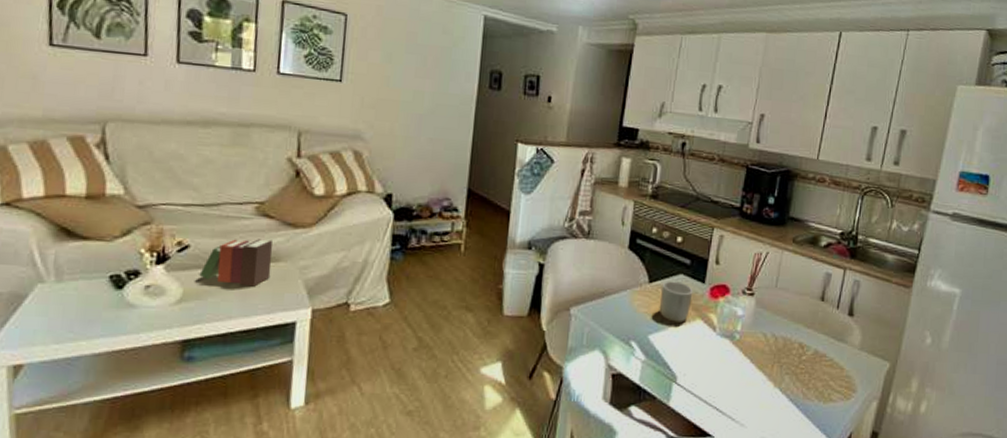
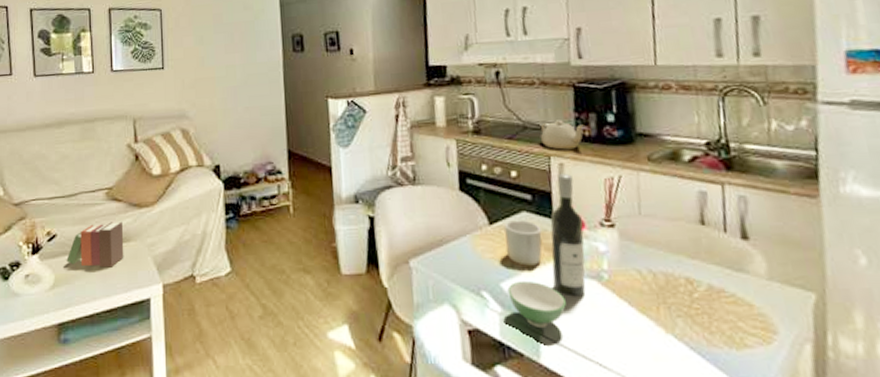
bowl: none [653,334,701,377] -> present [507,280,566,329]
bottle: none [693,244,730,352] -> present [550,173,586,297]
teapot: none [708,196,748,224] -> present [539,120,584,150]

